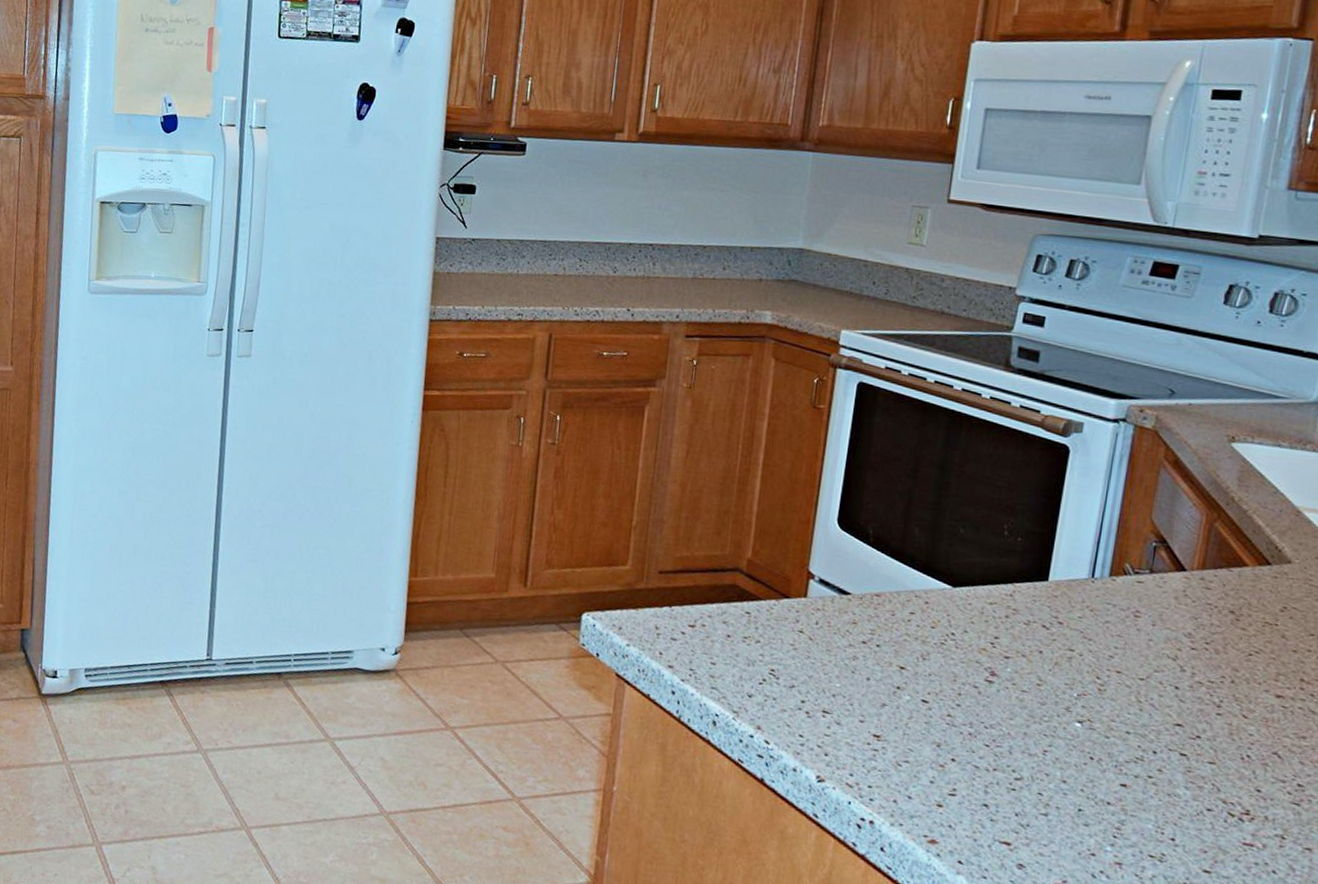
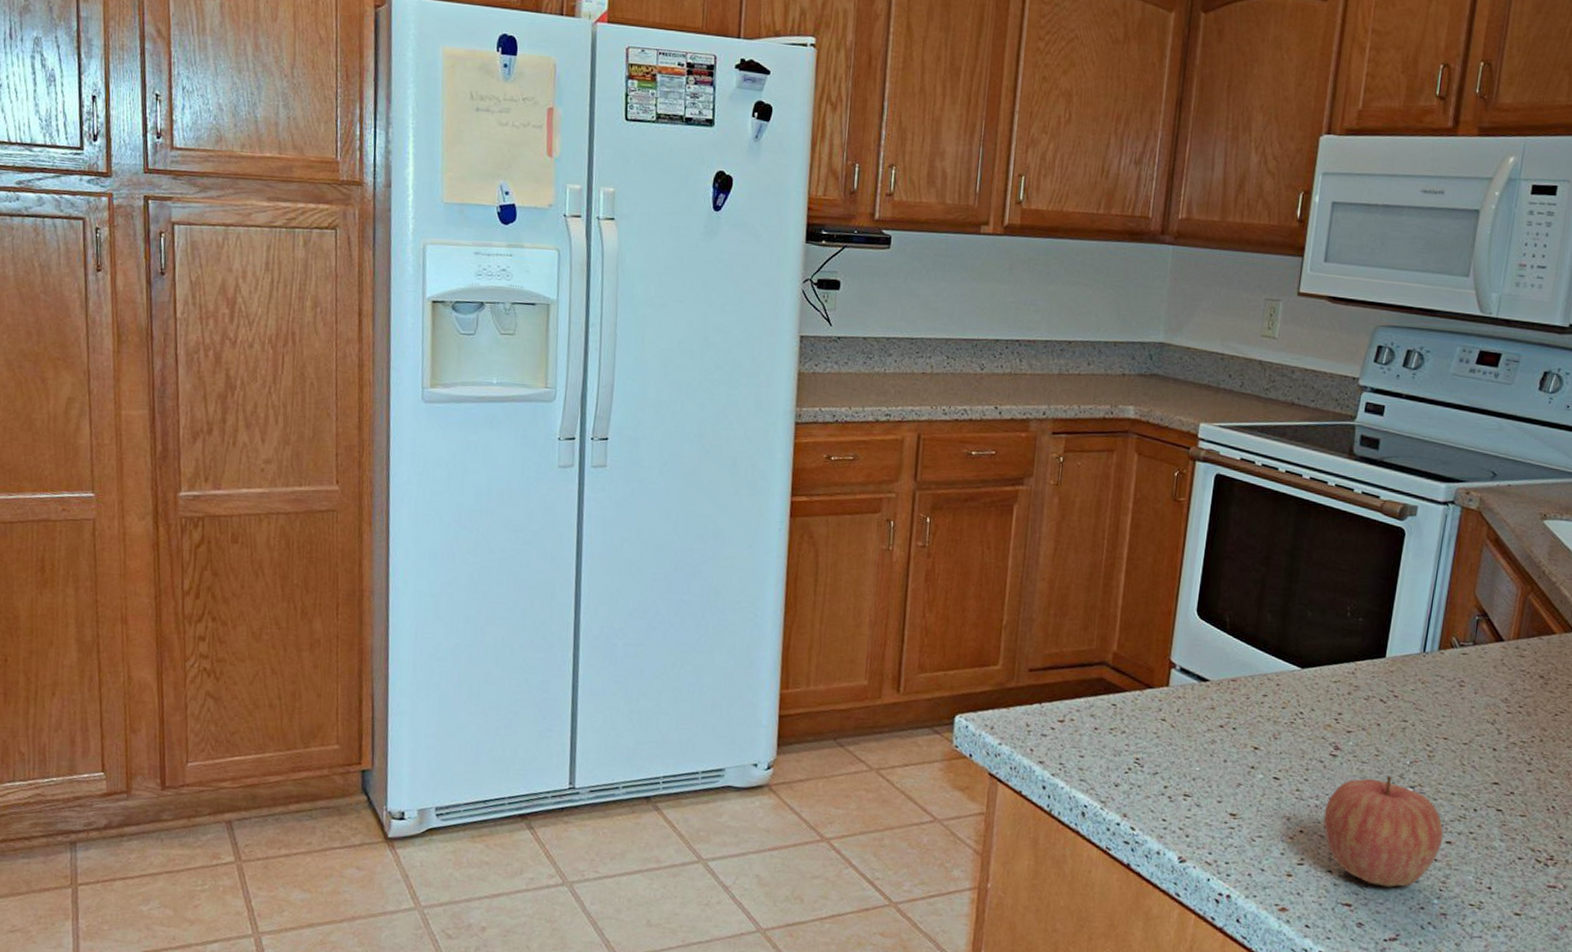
apple: none [978,707,1118,829] -> present [1323,775,1444,887]

